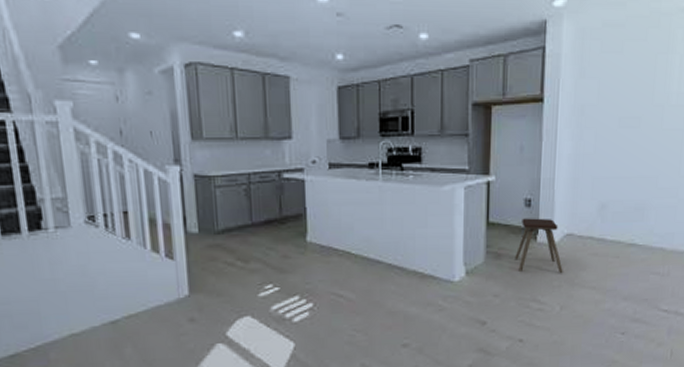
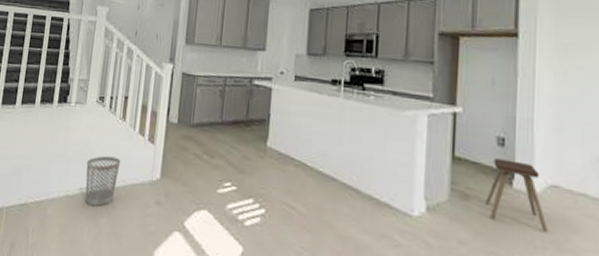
wastebasket: none [89,281,136,338] -> present [85,155,121,206]

